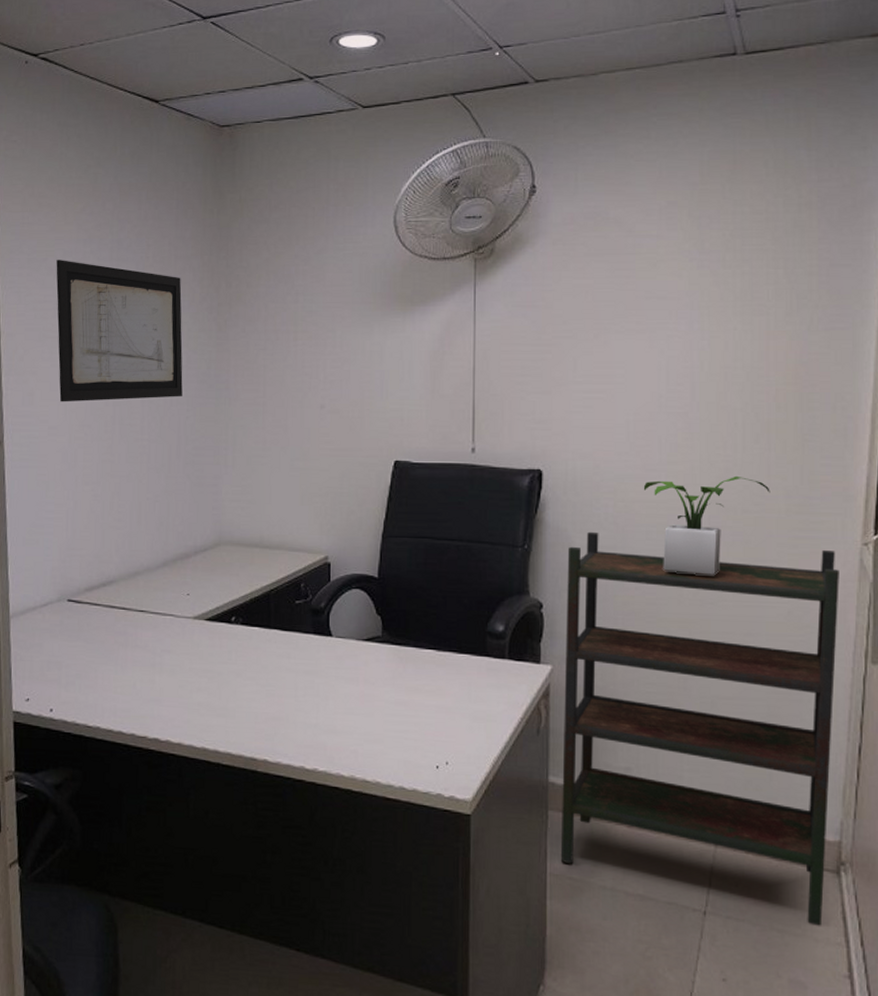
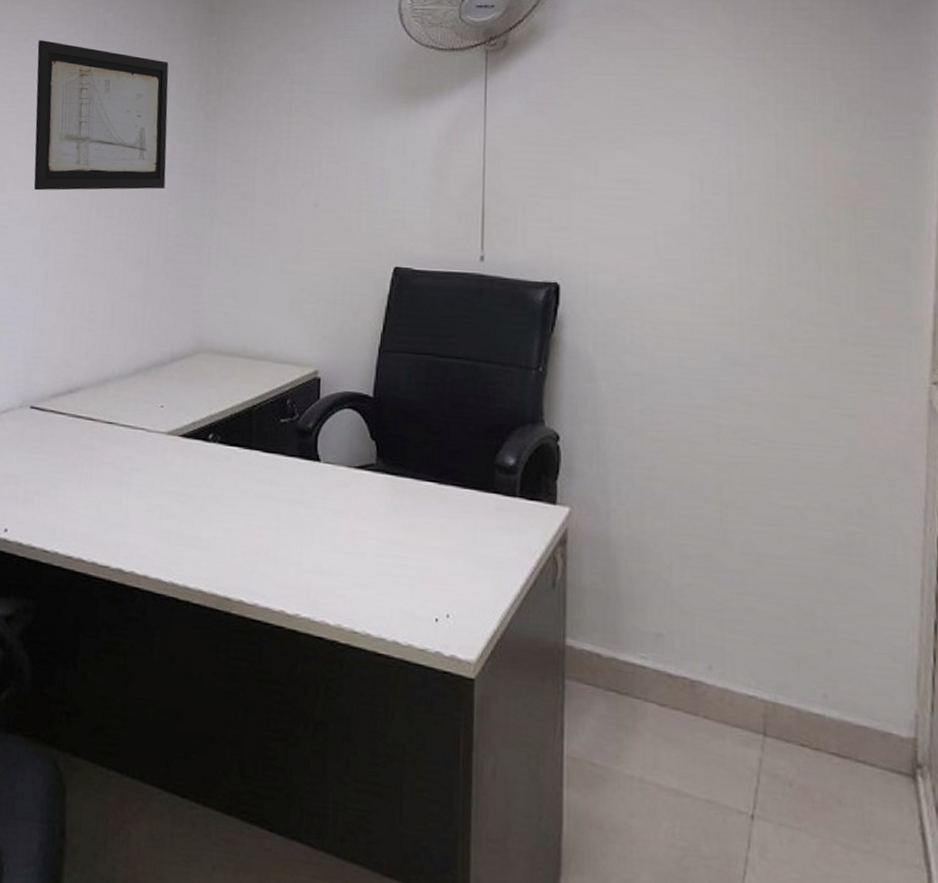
bookshelf: present [560,531,839,926] -> none [579,355,906,843]
potted plant: present [643,475,770,576] -> none [674,298,822,412]

